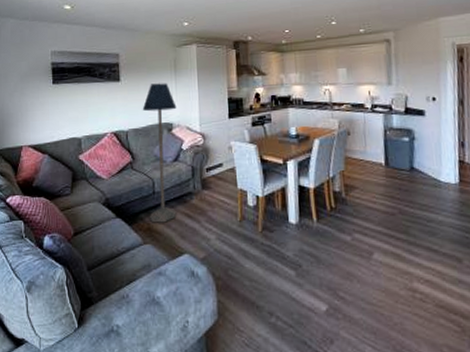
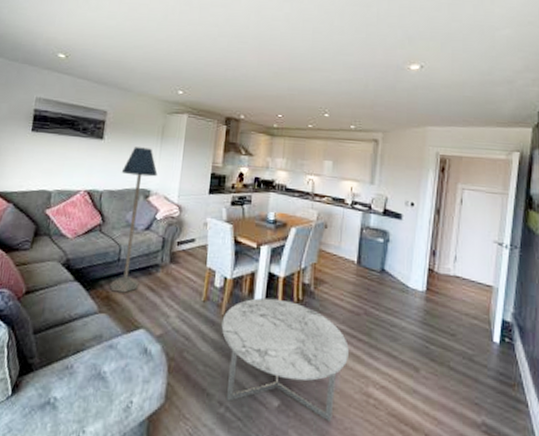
coffee table: none [260,209,389,320] -> present [221,297,349,422]

